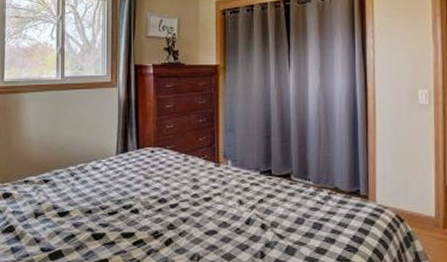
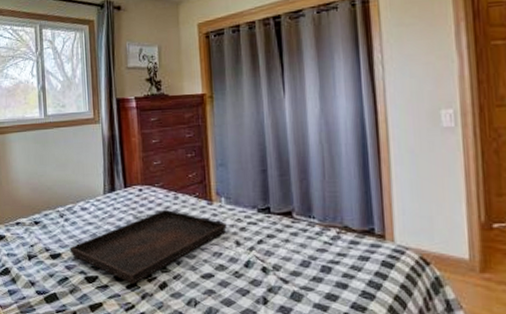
serving tray: none [78,170,231,240] -> present [69,209,227,284]

